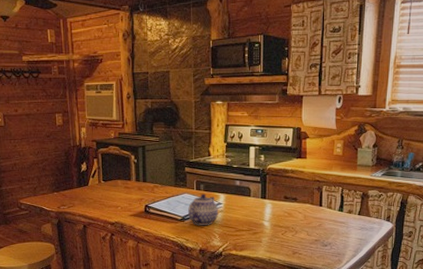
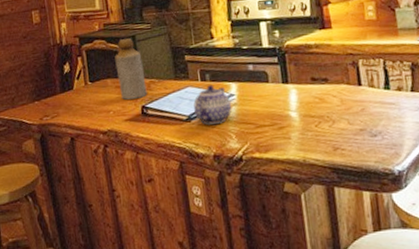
bottle: none [126,148,151,199] -> present [115,38,147,100]

